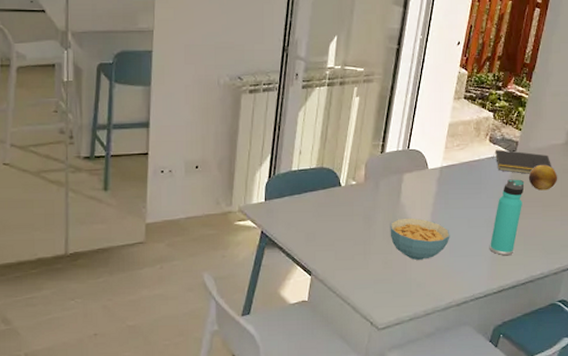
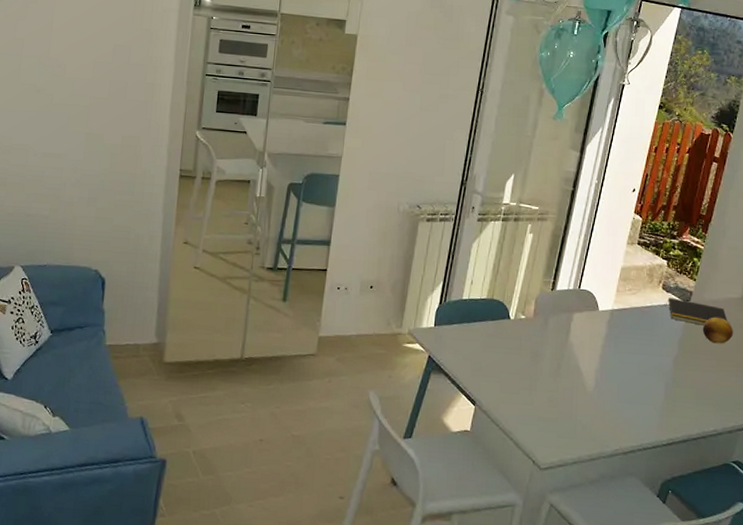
cereal bowl: present [390,217,450,260] -> none [557,357,619,402]
thermos bottle: present [490,179,525,256] -> none [660,329,698,408]

